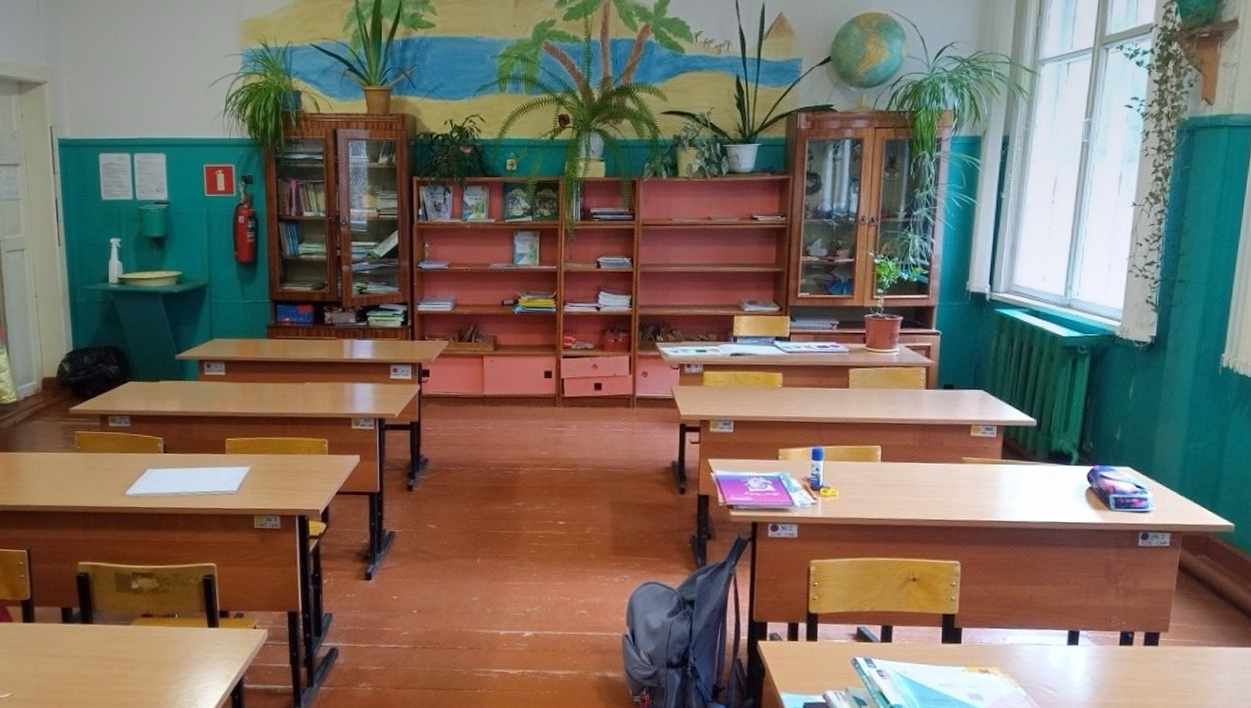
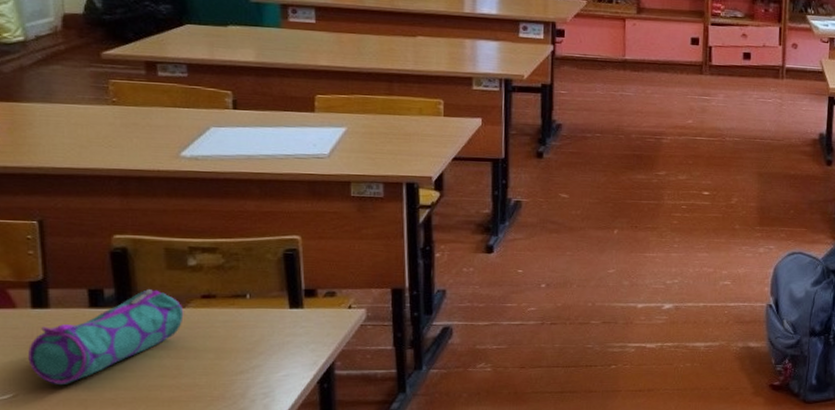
pencil case: none [21,608,129,688] -> present [28,289,184,386]

